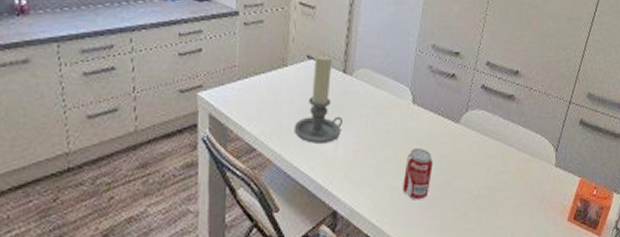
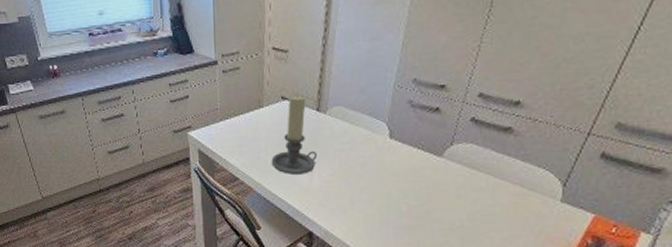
beverage can: present [403,148,433,200] -> none [378,180,410,227]

